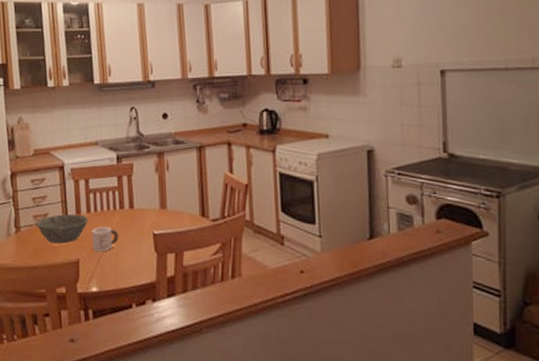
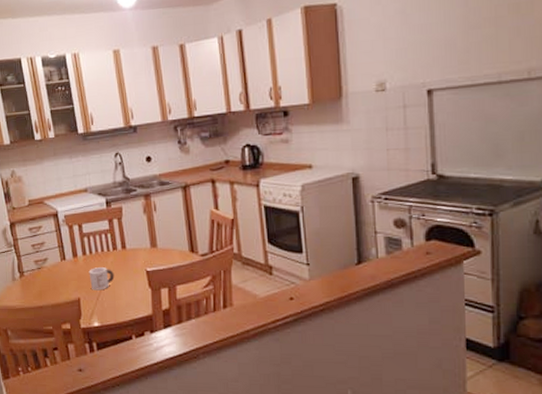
bowl: present [36,214,88,245] -> none [37,257,85,286]

